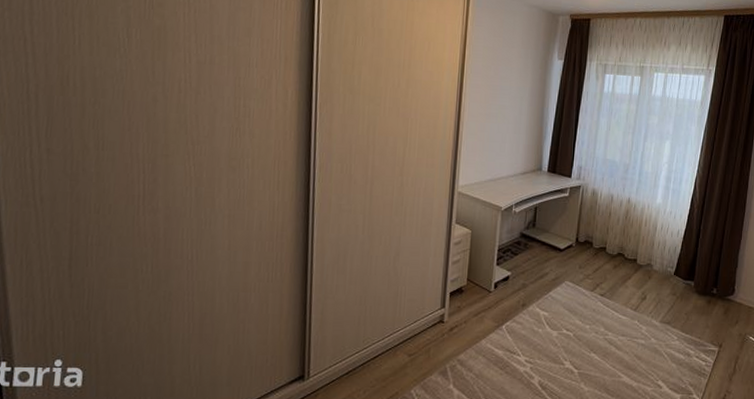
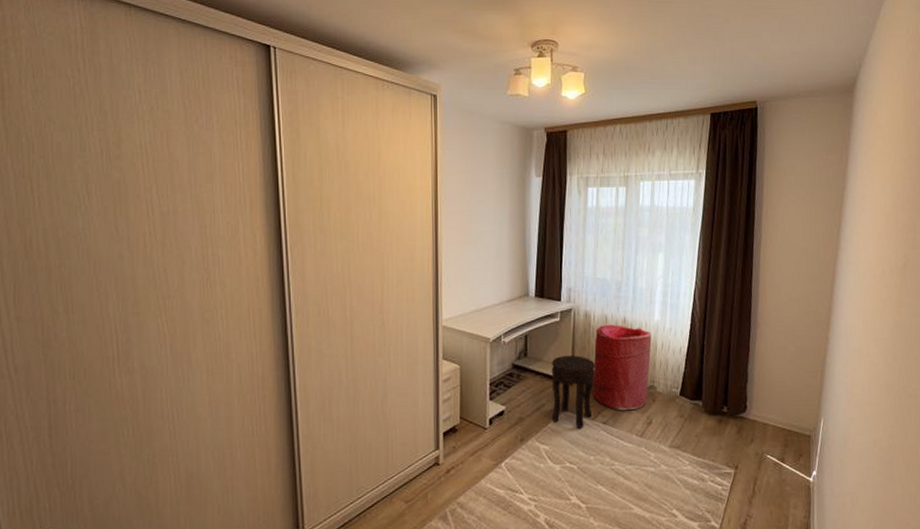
side table: none [554,229,598,299] -> present [551,355,595,429]
laundry hamper: none [594,203,653,285] -> present [593,324,652,411]

